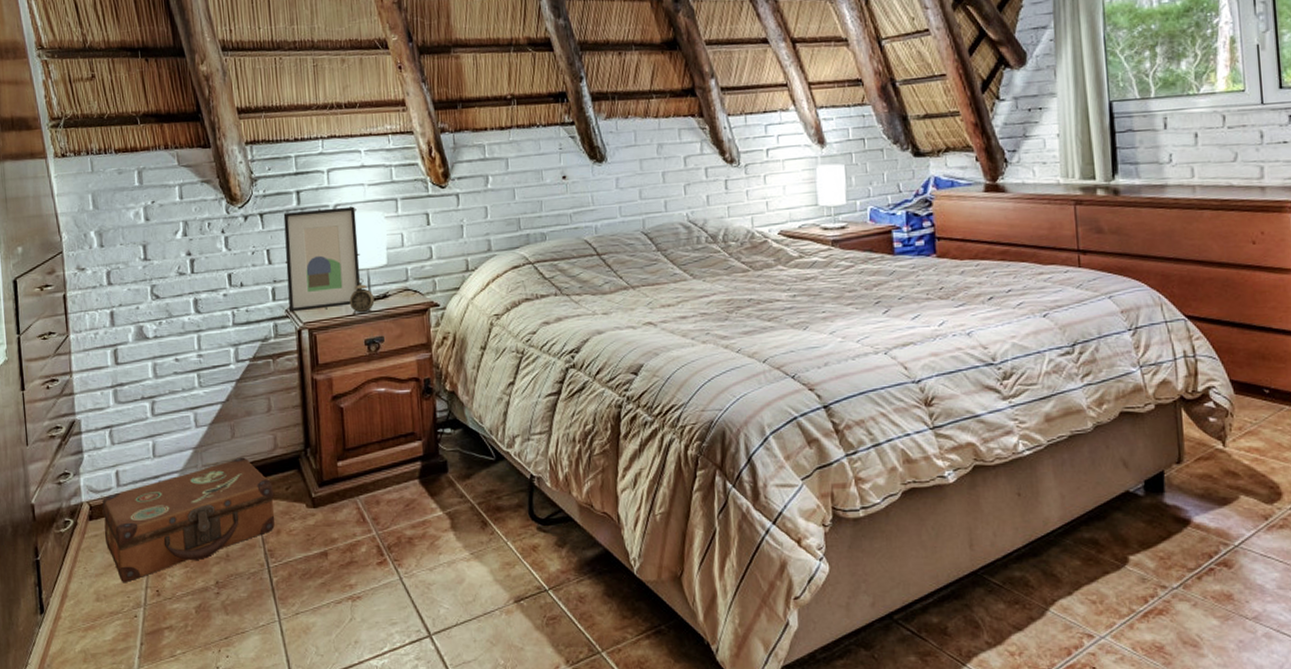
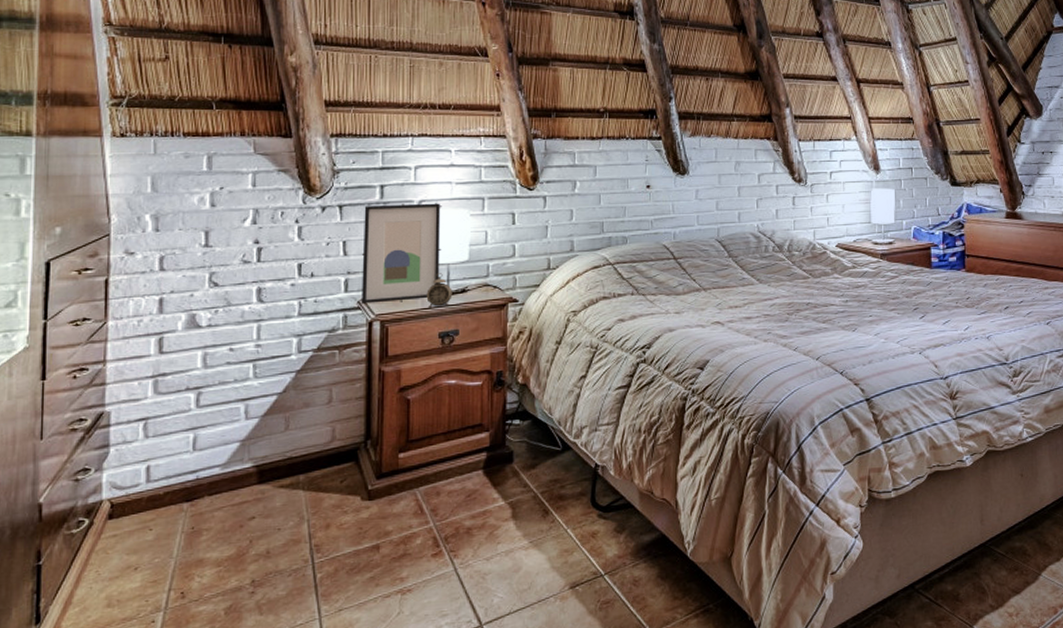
suitcase: present [102,457,275,582] -> none [125,450,327,585]

